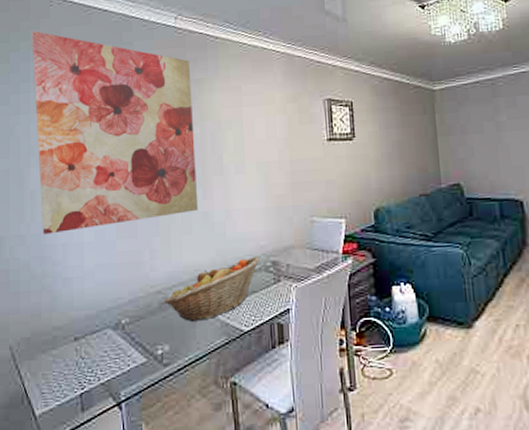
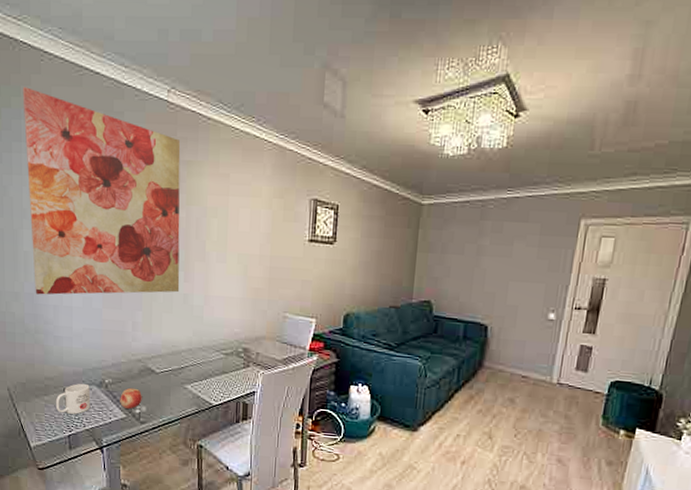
mug: none [65,329,106,368] -> present [55,384,91,414]
fruit: none [139,325,164,351] -> present [120,387,142,409]
fruit basket: present [164,257,260,323] -> none [144,342,232,391]

